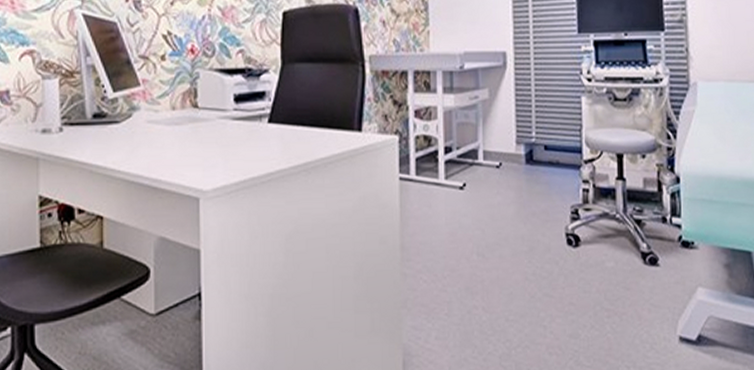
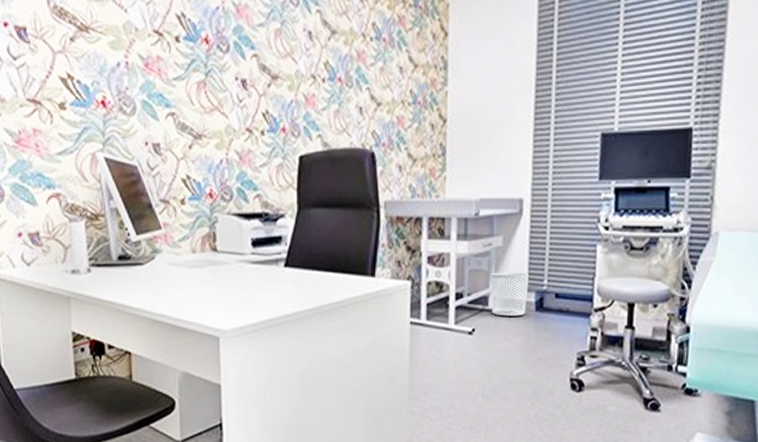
waste bin: none [479,124,517,170] -> present [491,272,528,316]

